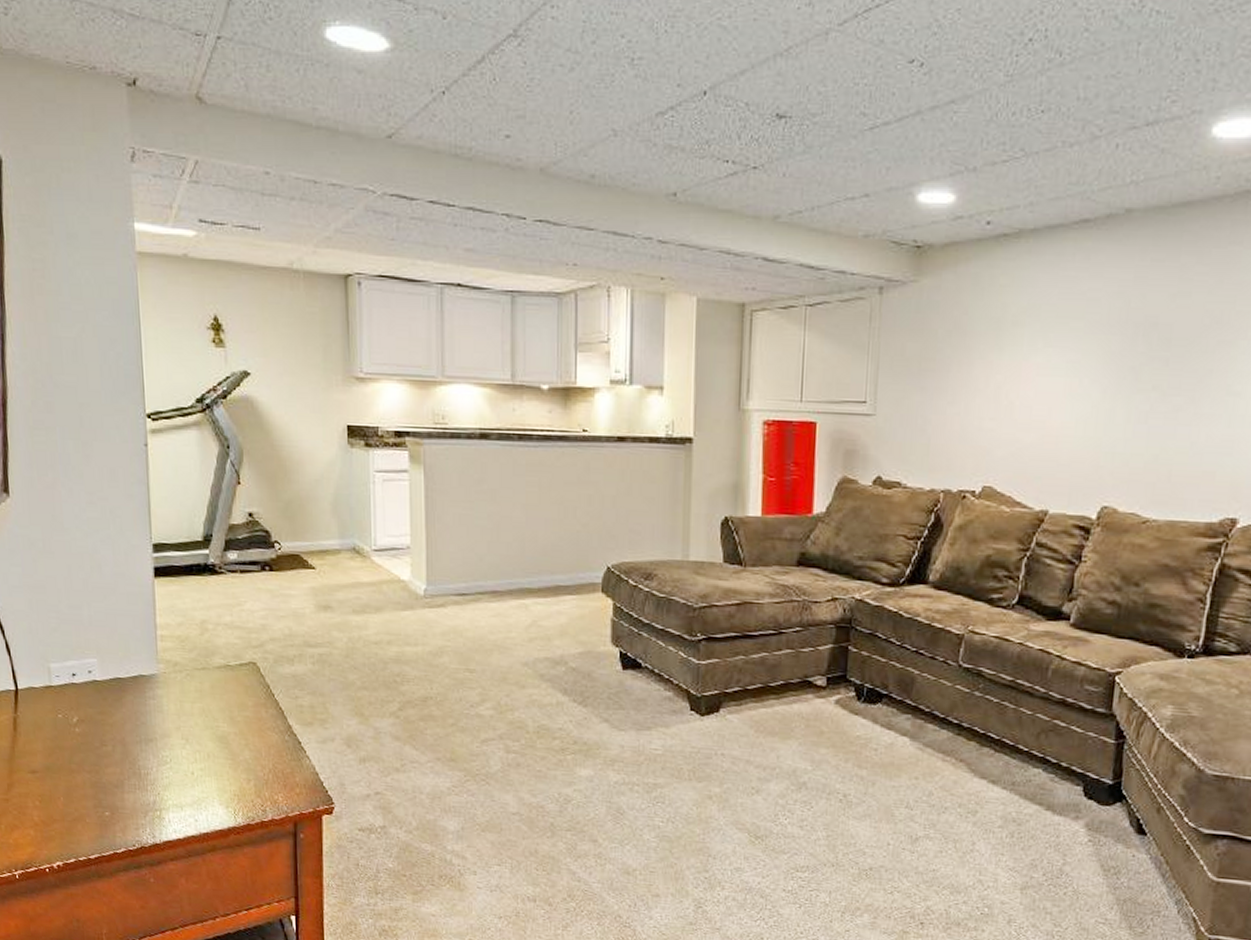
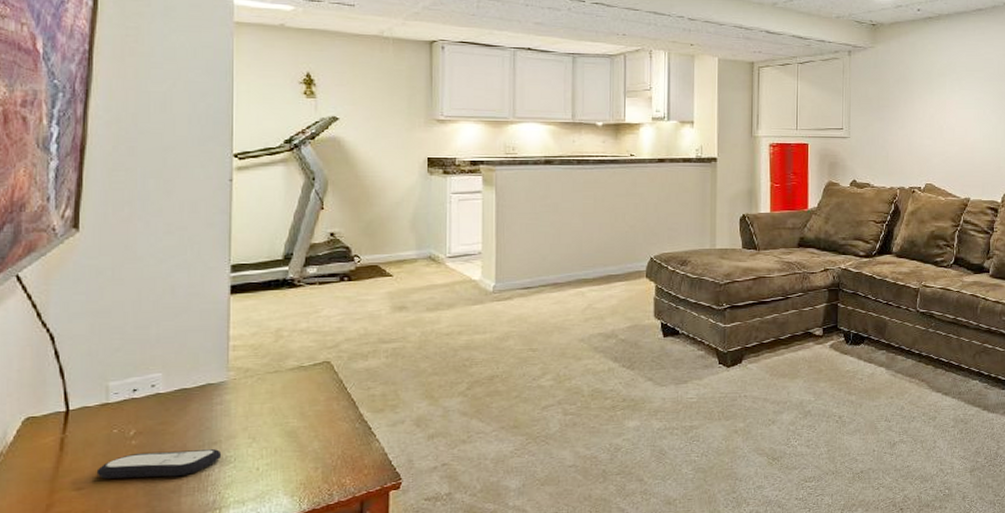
remote control: none [47,741,158,772] -> present [96,449,222,479]

